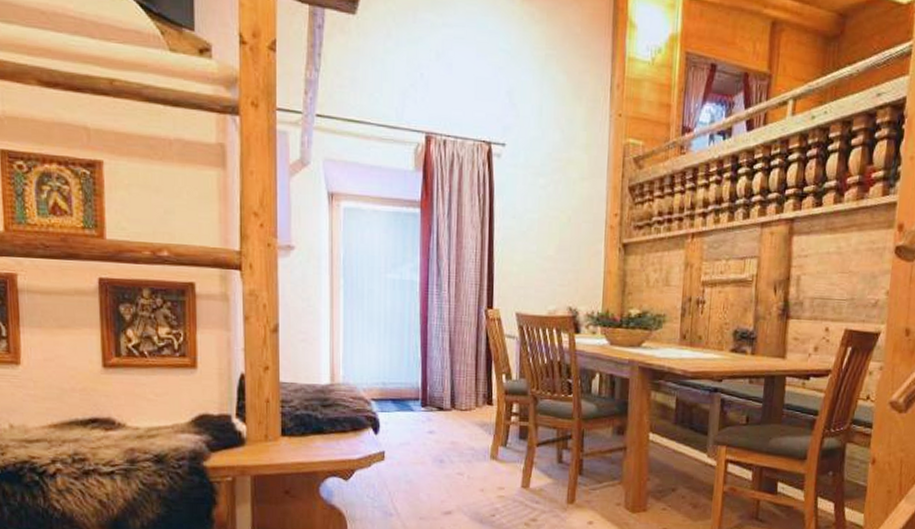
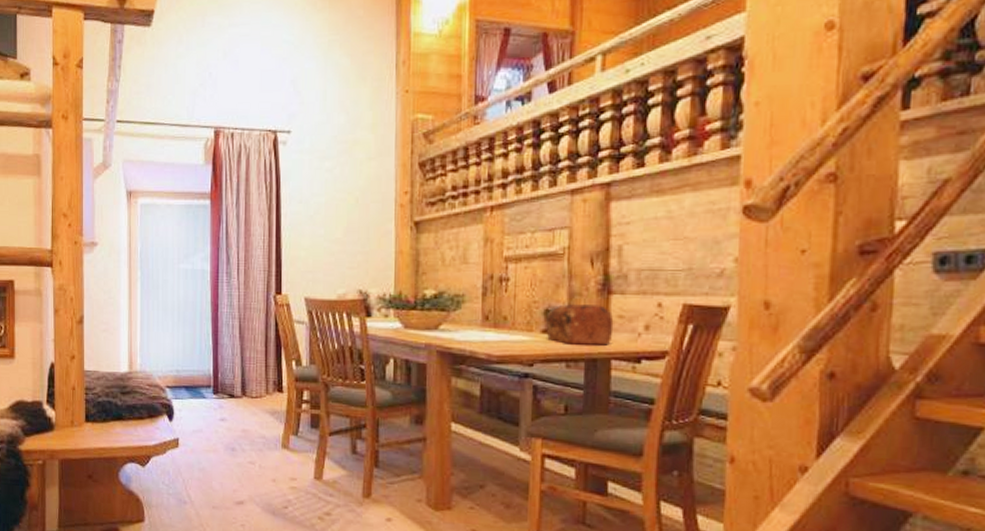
bread loaf: none [734,326,790,364] -> present [546,304,614,346]

